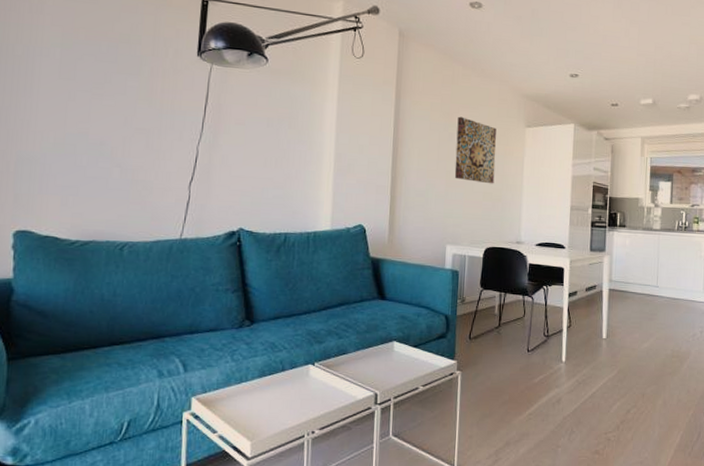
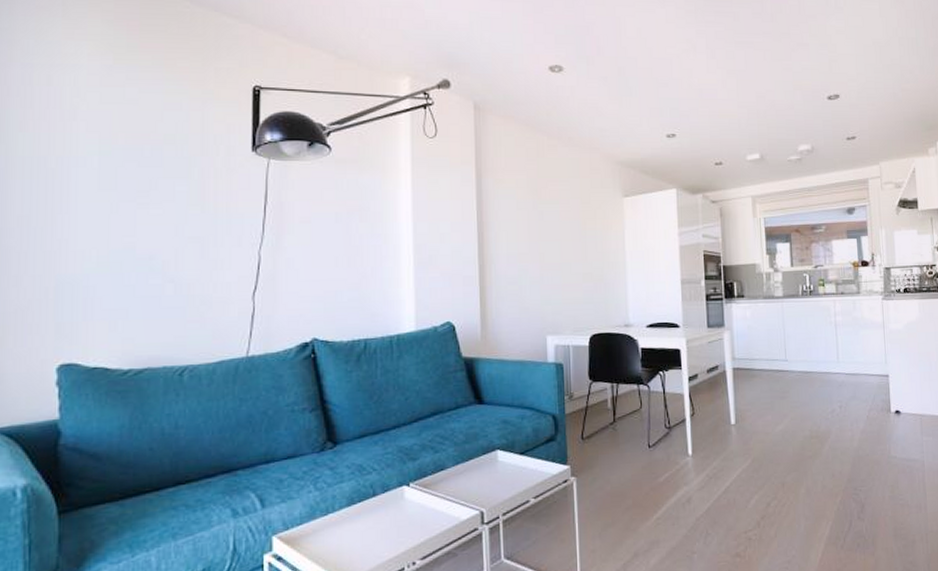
wall art: present [454,116,496,184] -> none [547,191,594,263]

